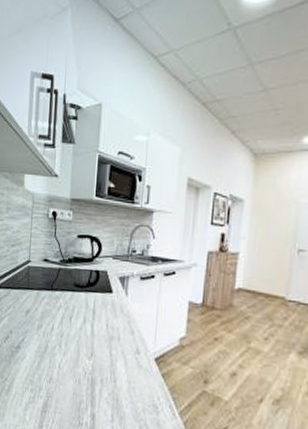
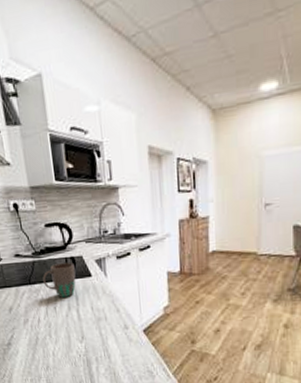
mug: none [64,274,98,310] -> present [42,263,76,297]

